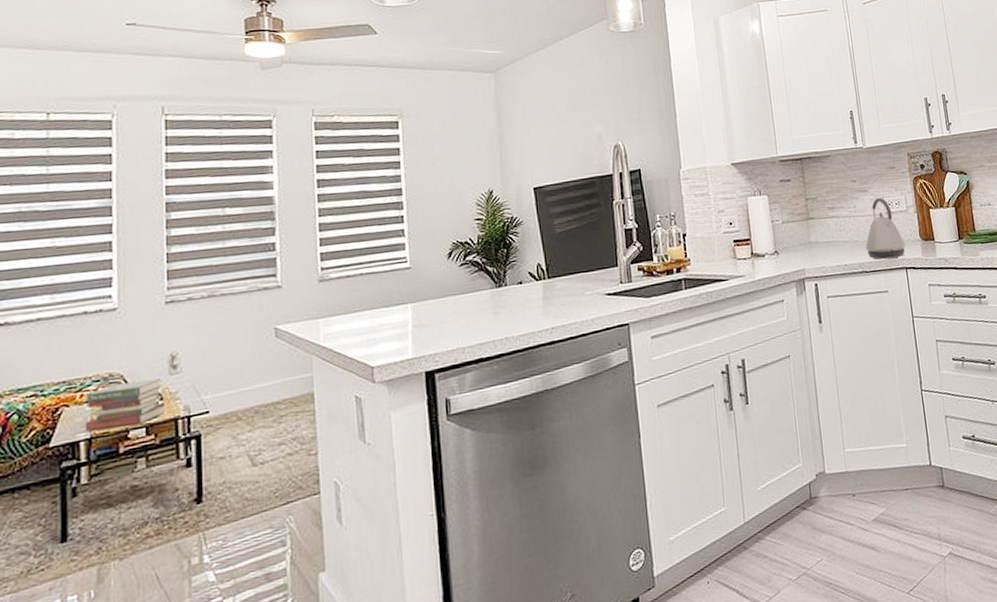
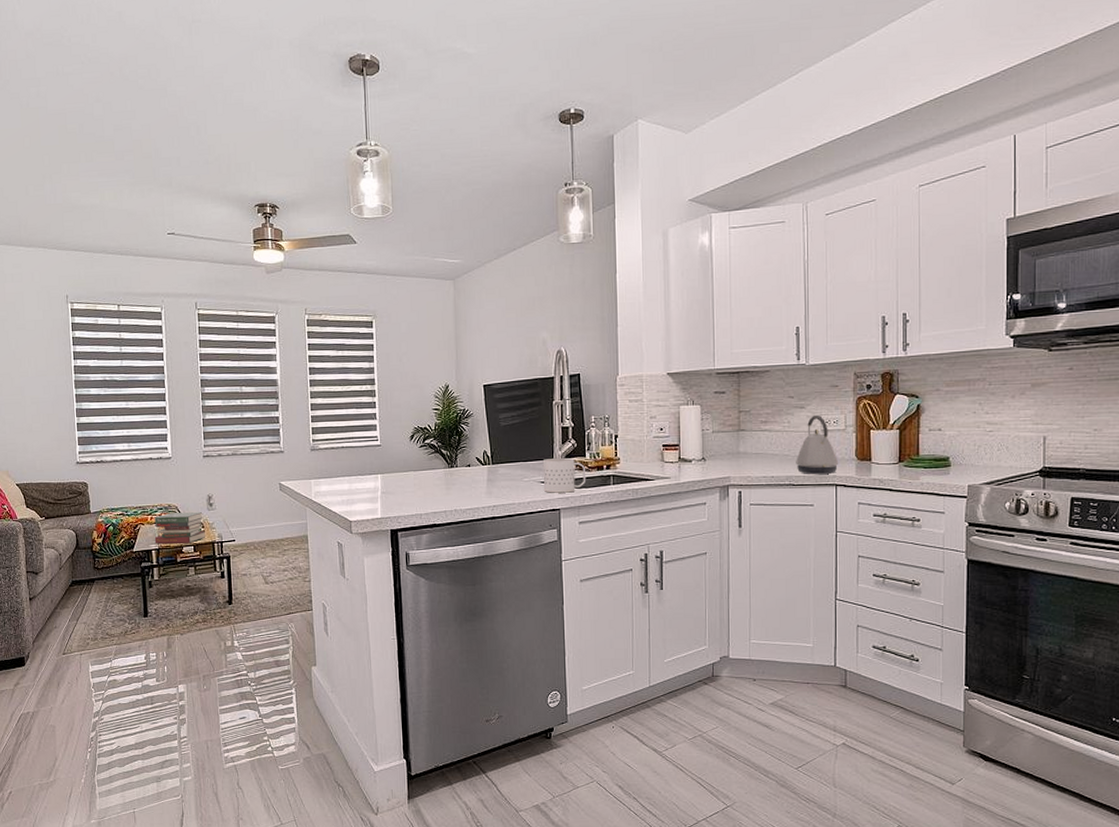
mug: none [605,263,656,306] -> present [542,457,586,493]

